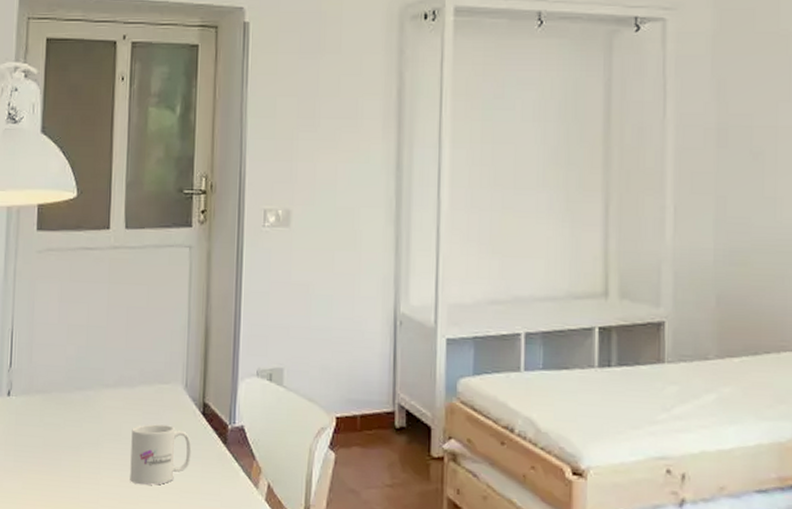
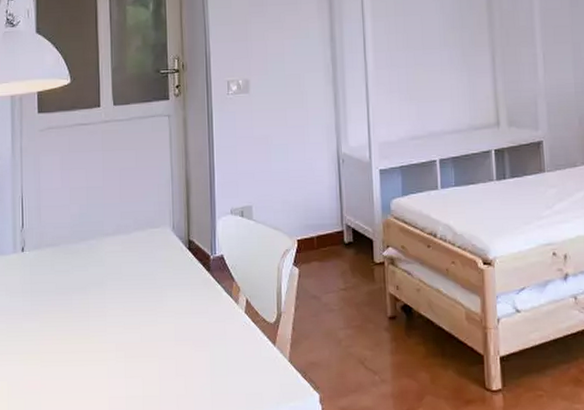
mug: present [130,424,192,485] -> none [130,261,182,313]

